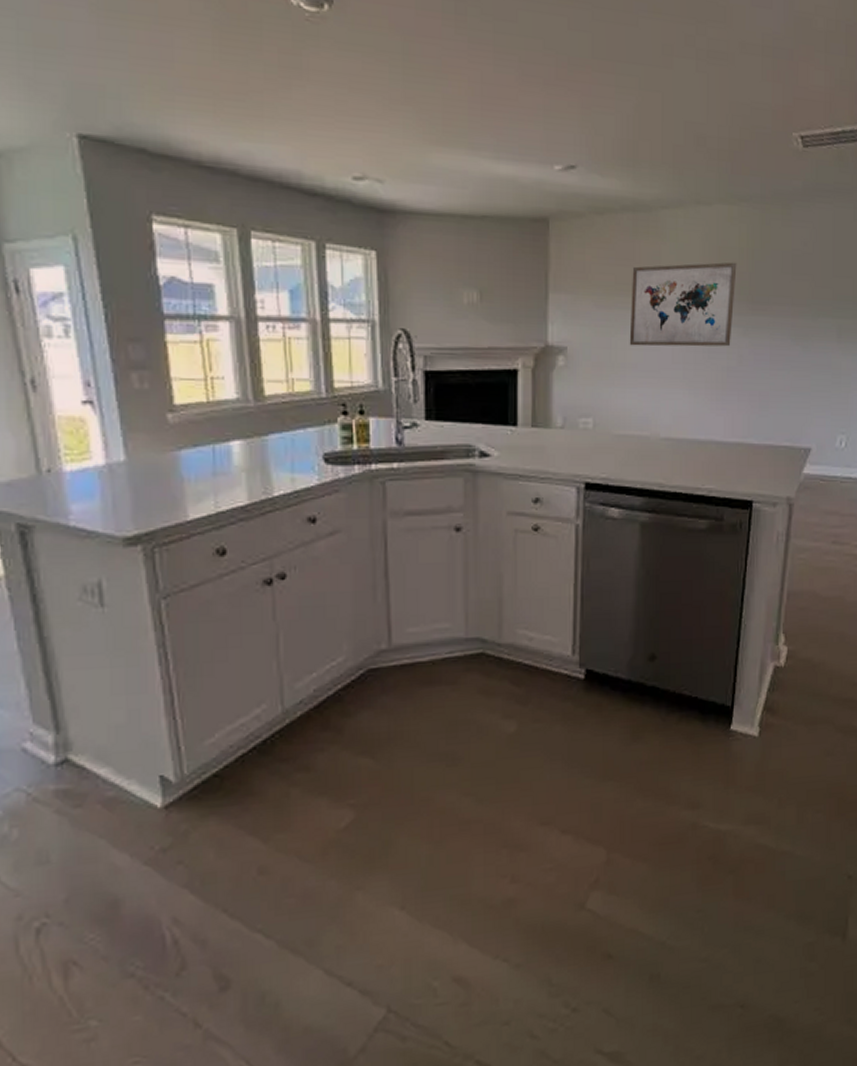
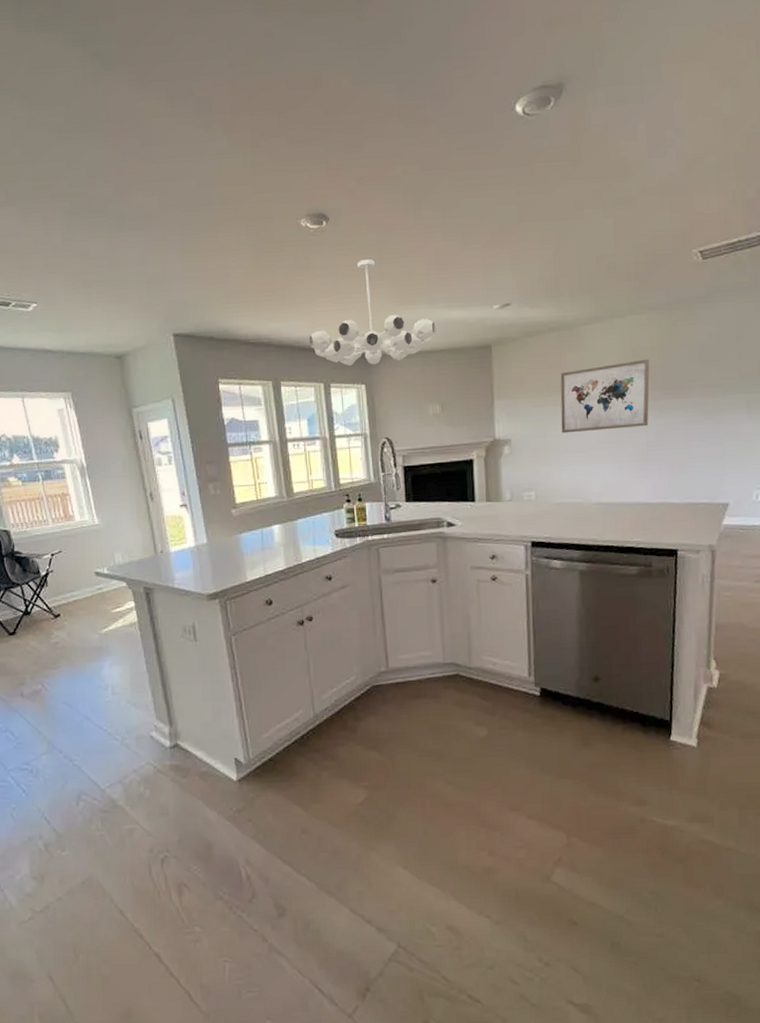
chandelier: none [297,71,478,225] -> present [309,259,436,367]

